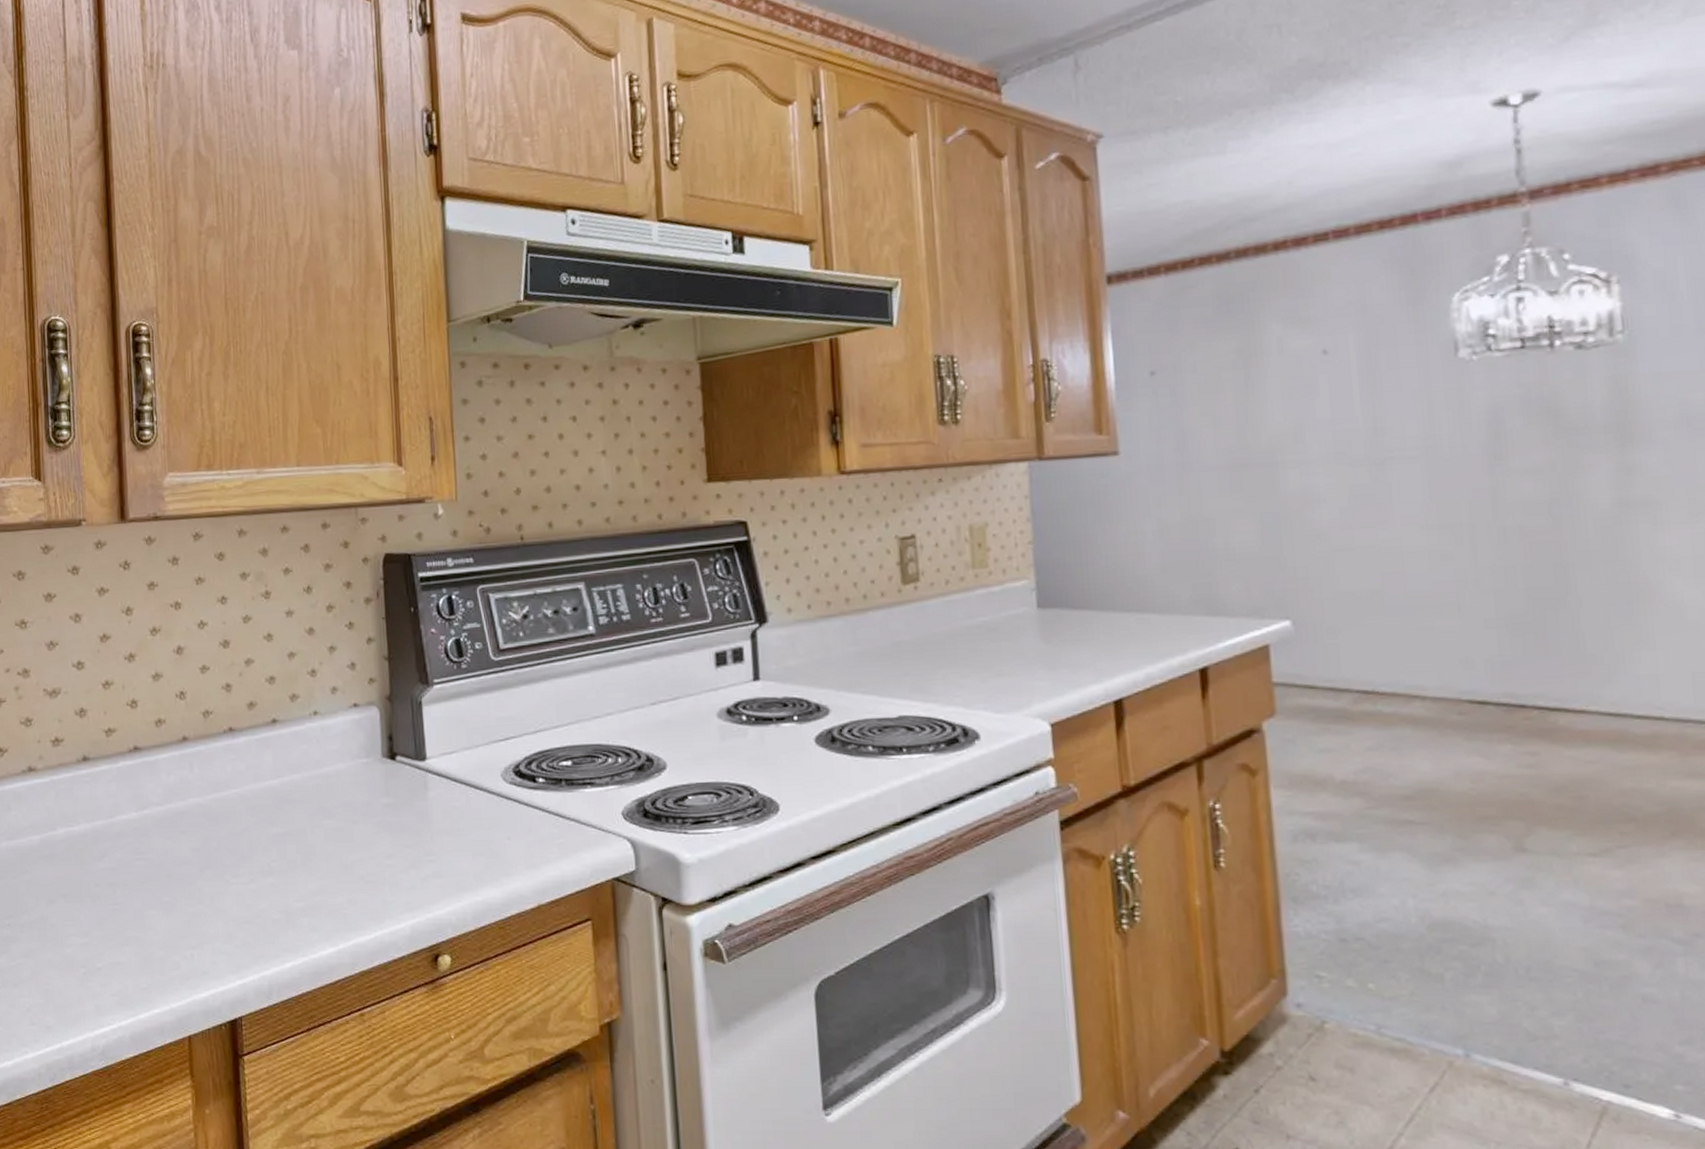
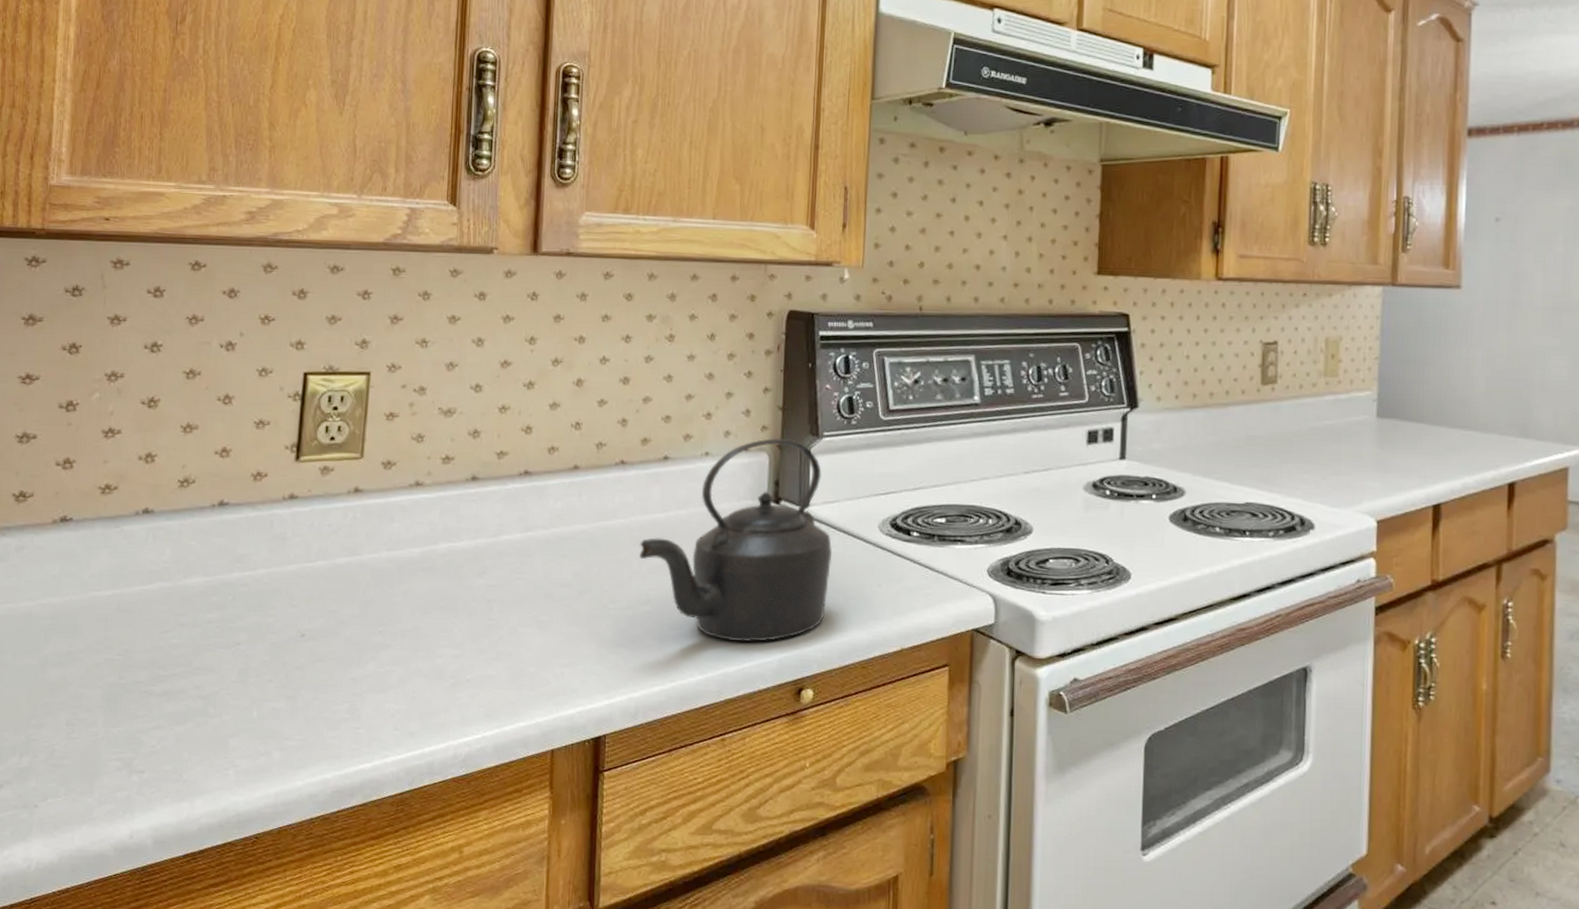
kettle: none [255,689,456,909] -> present [639,437,832,643]

